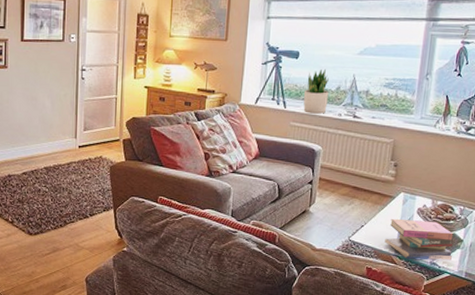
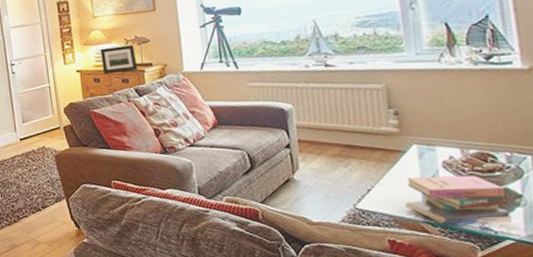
picture frame: none [169,68,202,95] -> present [100,44,138,74]
planter: present [303,69,329,114] -> none [256,19,289,71]

